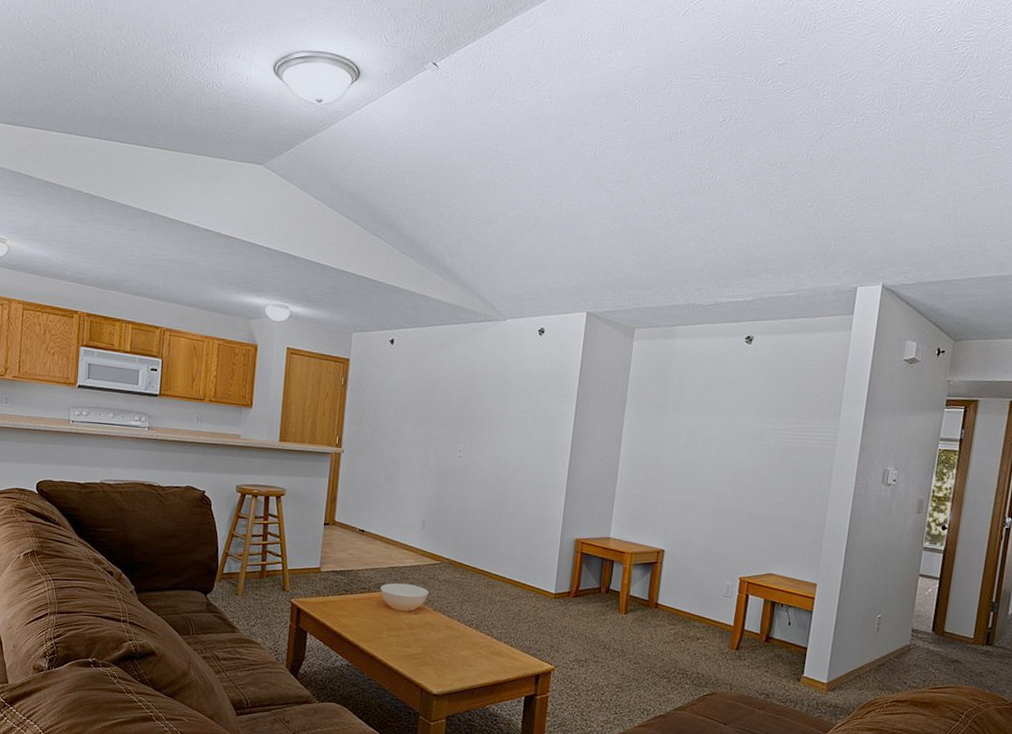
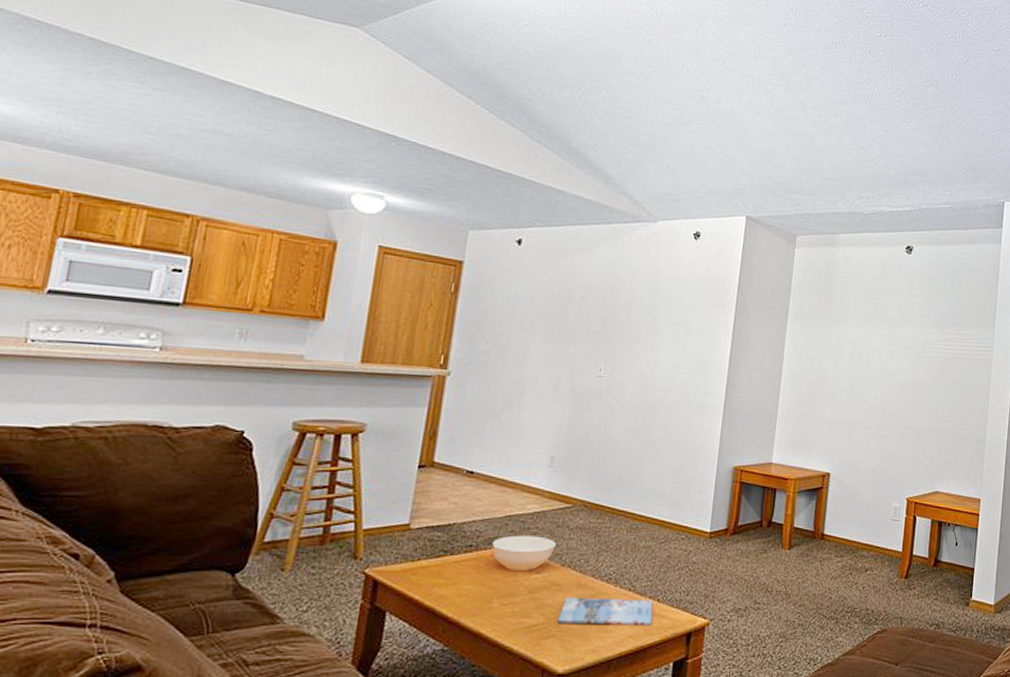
magazine: none [432,635,508,665] -> present [557,597,653,625]

